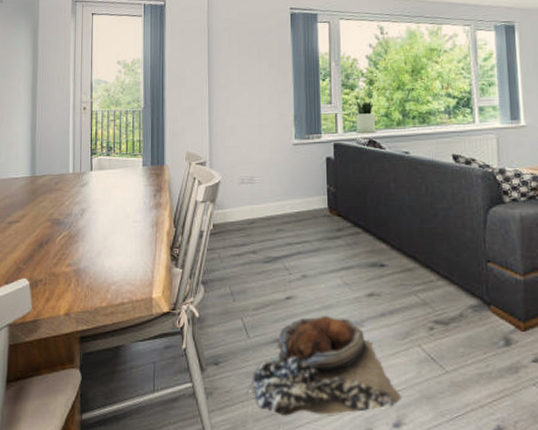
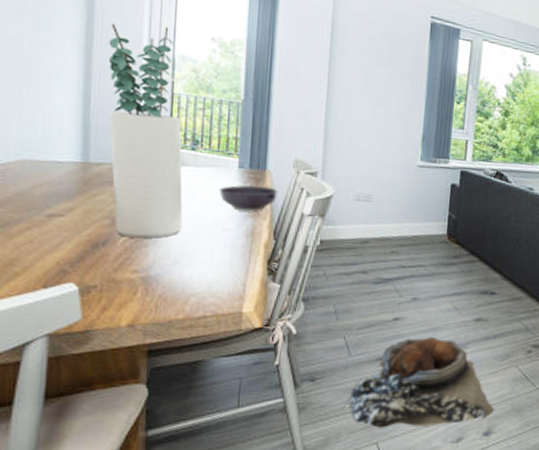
vase: none [47,59,102,236] -> present [108,23,183,239]
bowl: none [128,180,175,203] -> present [218,185,278,211]
planter: present [355,99,378,134] -> none [484,130,507,167]

